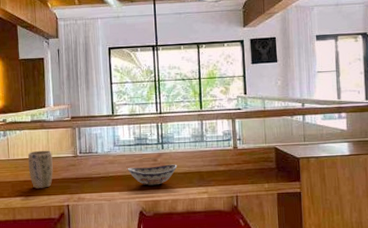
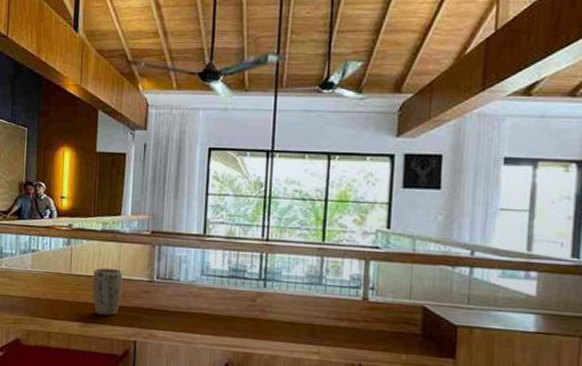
decorative bowl: present [127,164,178,186] -> none [215,305,282,334]

